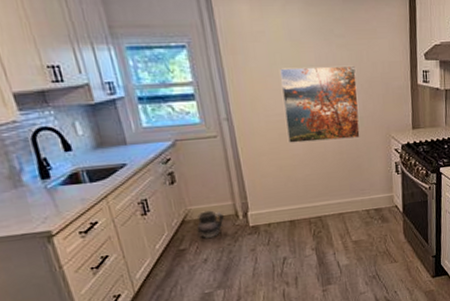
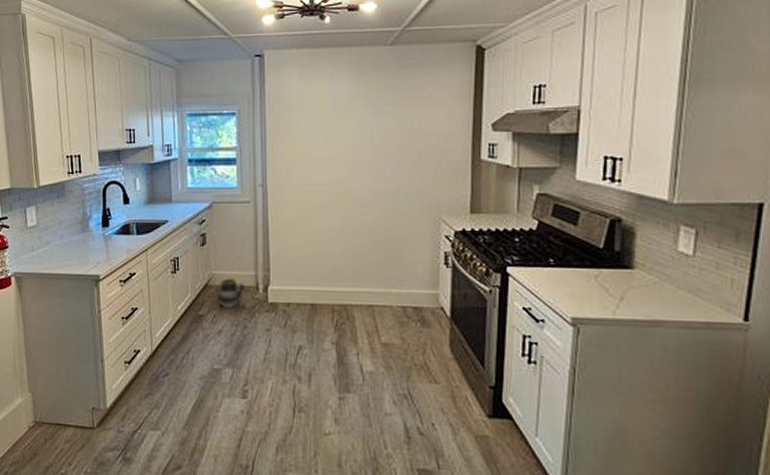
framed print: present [280,65,360,143] -> none [321,135,405,217]

